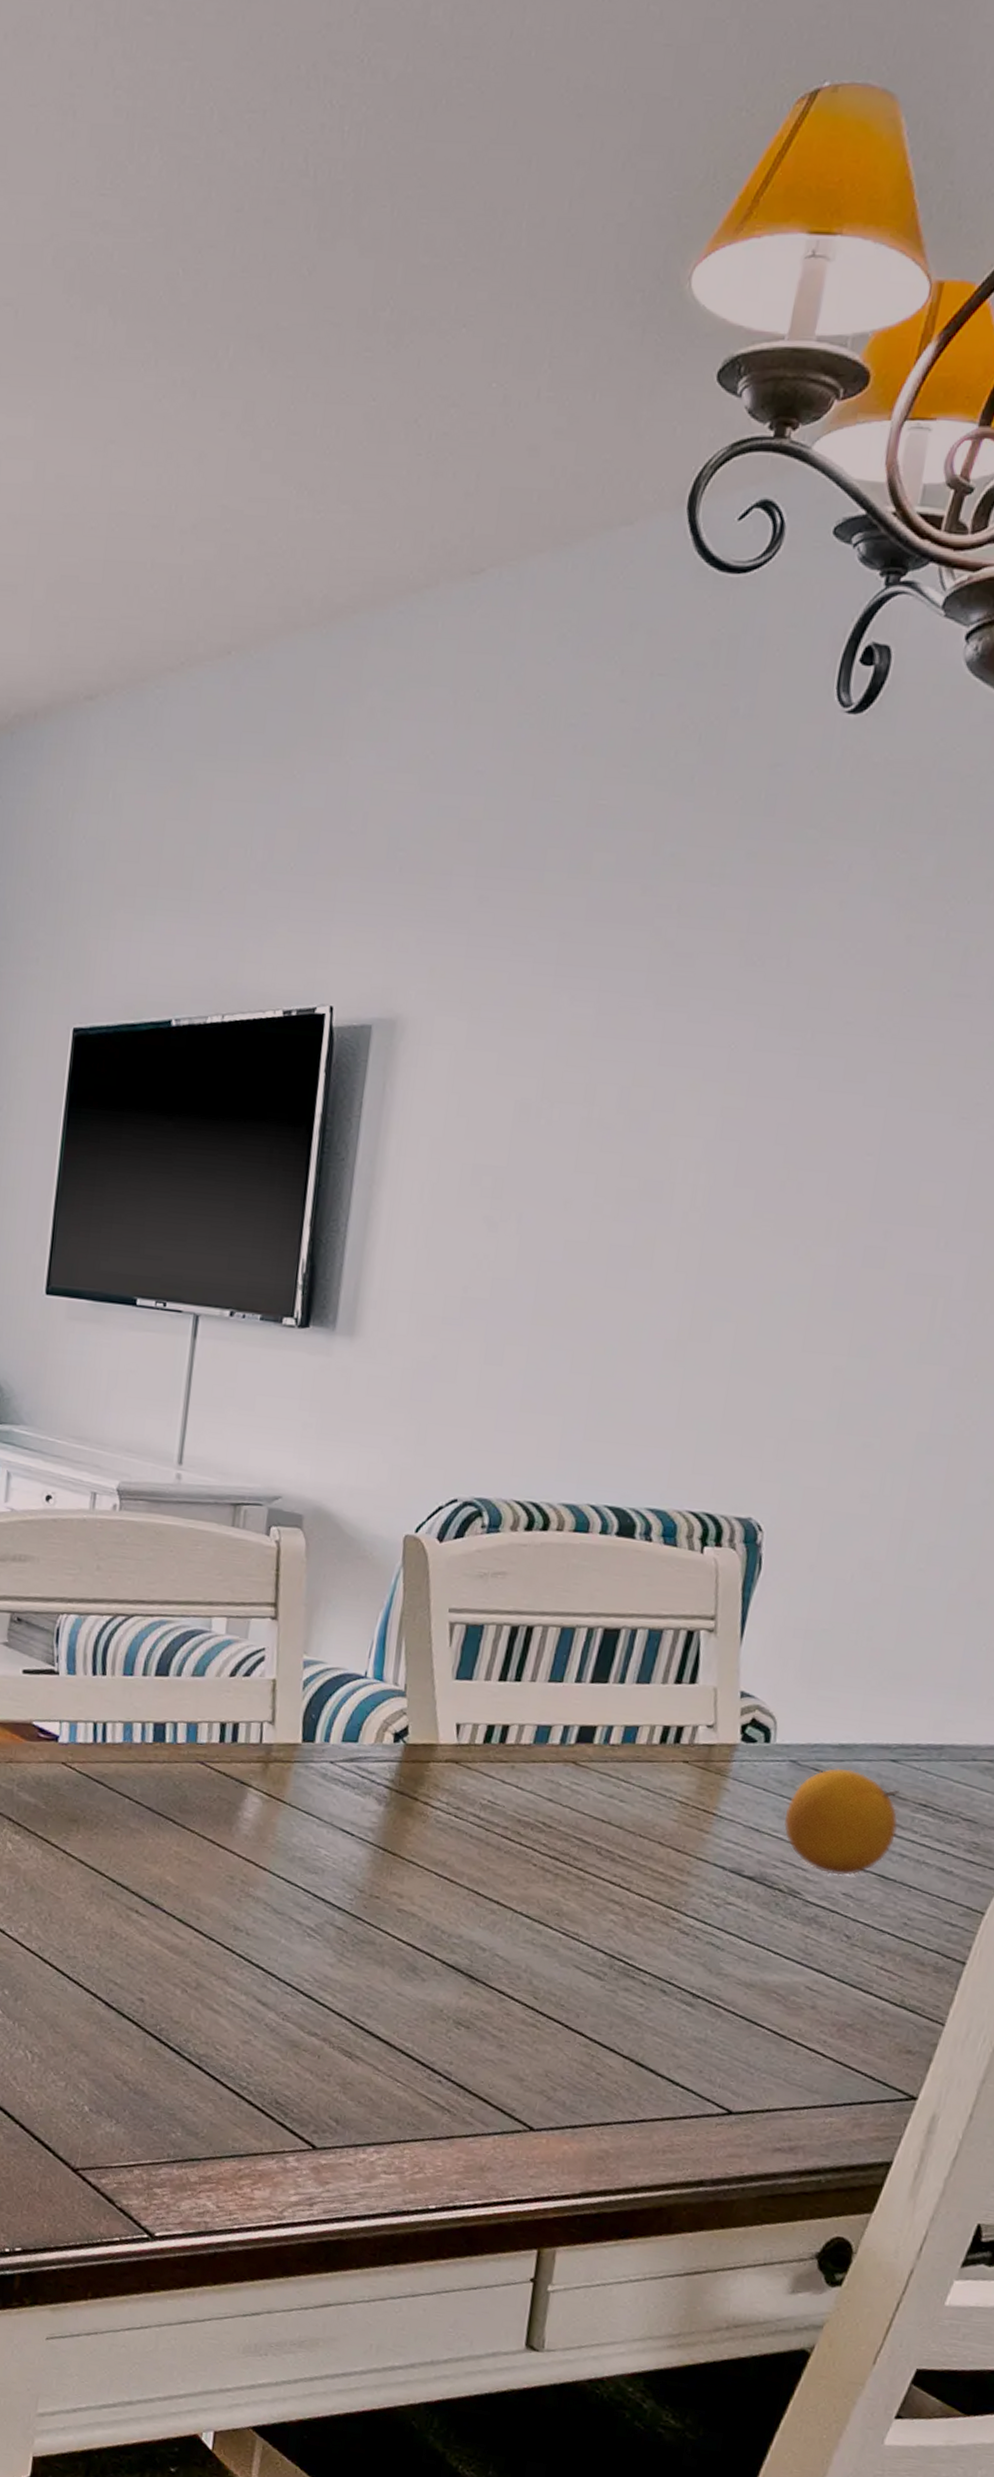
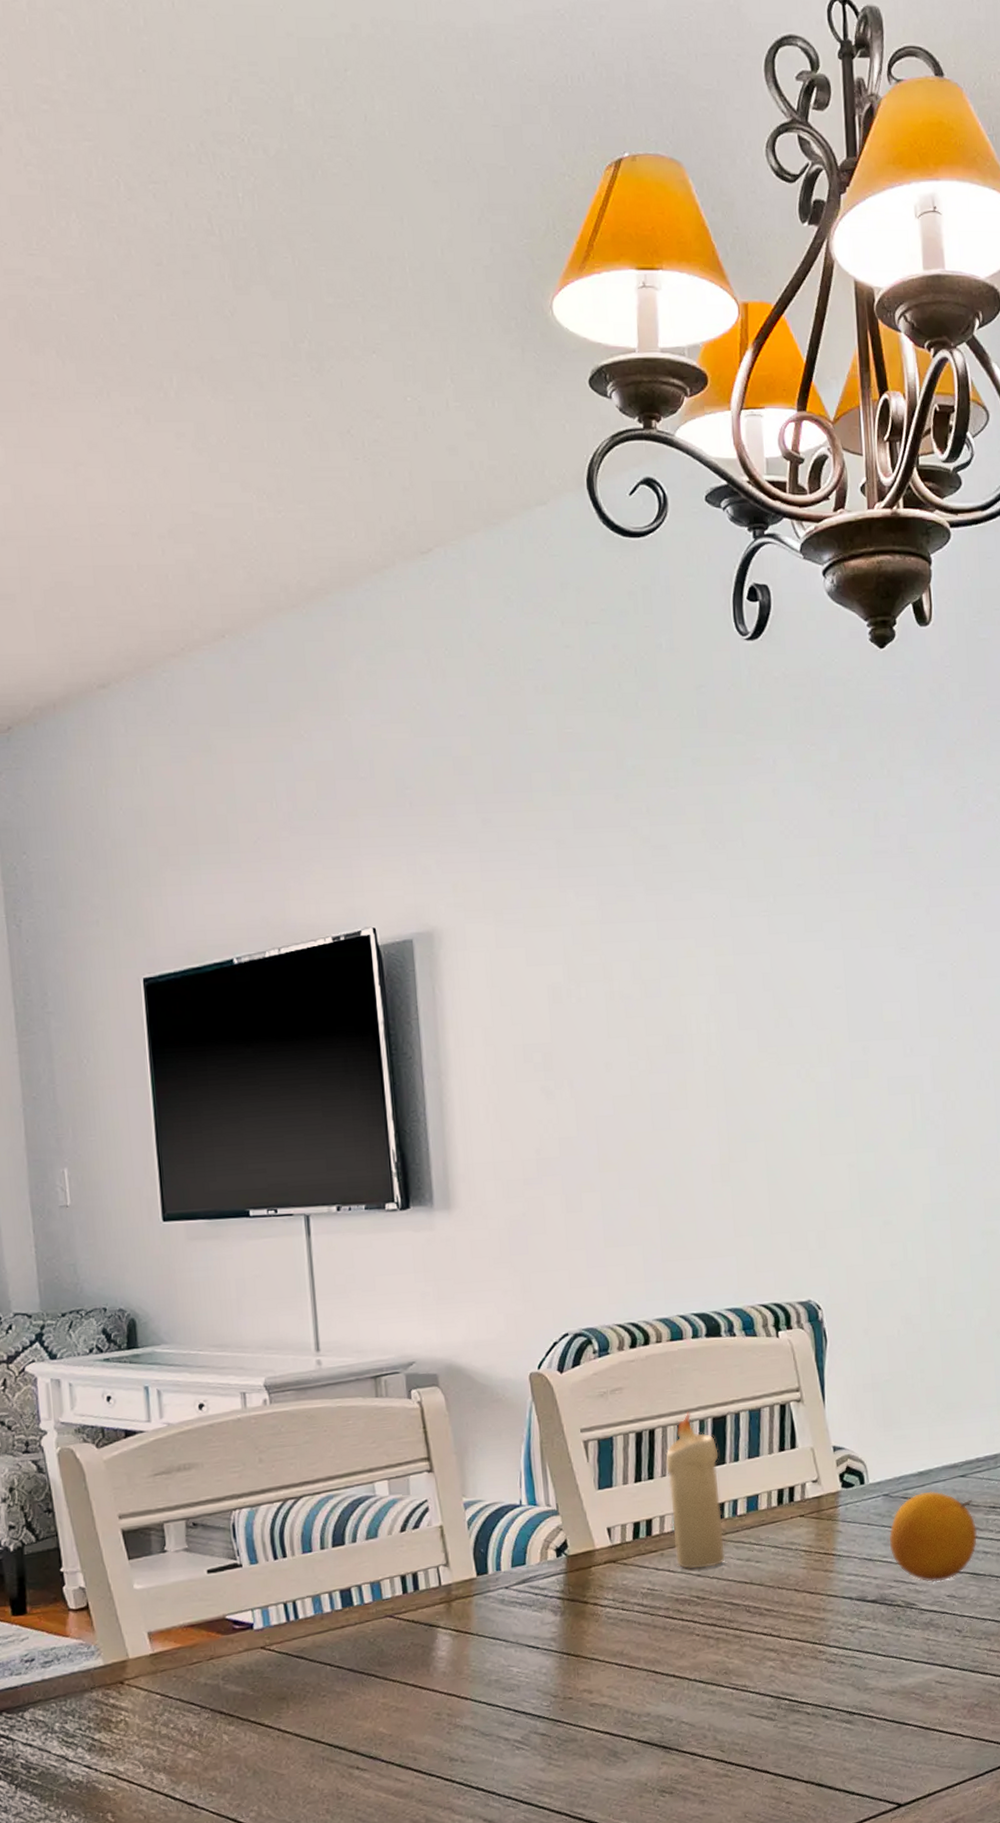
candle: none [527,1615,603,1795] -> present [665,1411,725,1569]

